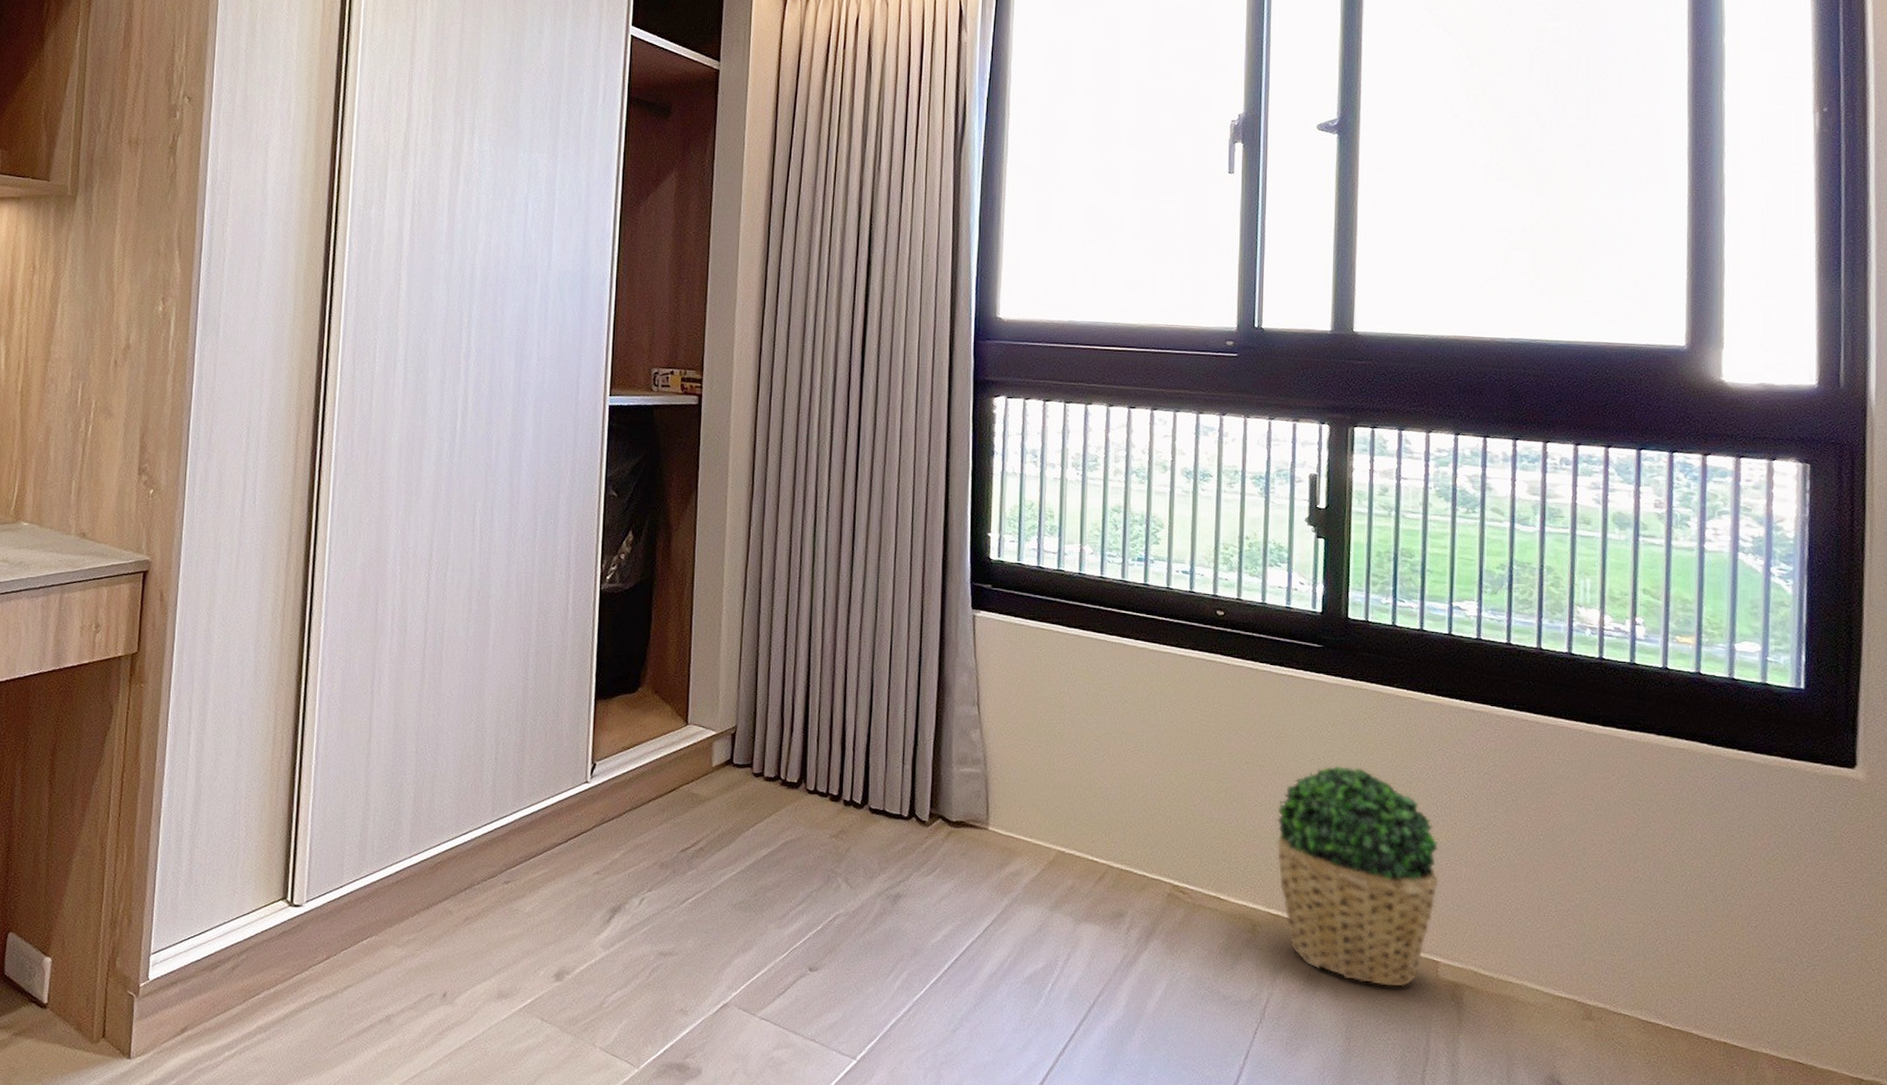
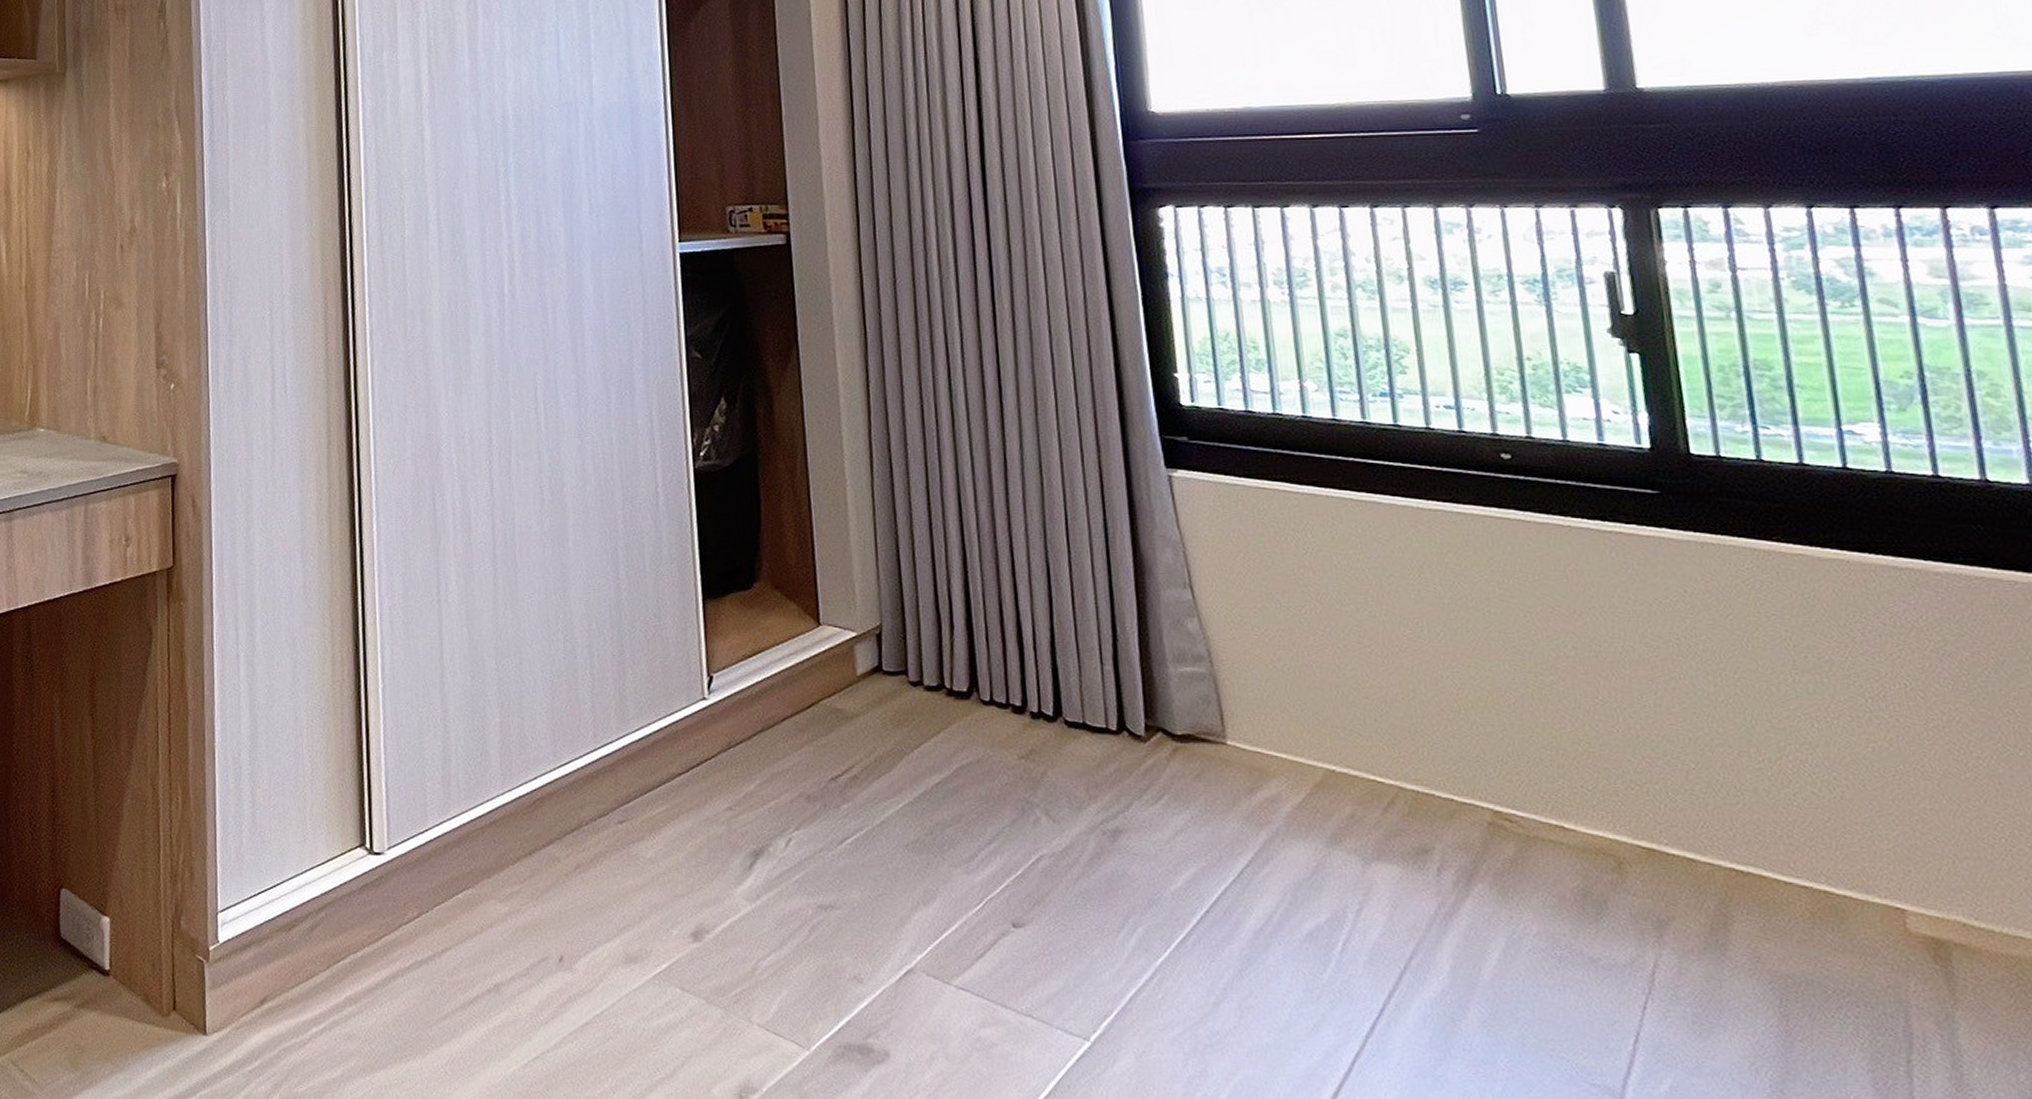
potted plant: present [1276,765,1439,987] -> none [1628,647,1886,945]

